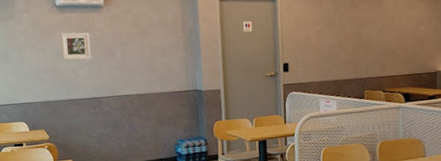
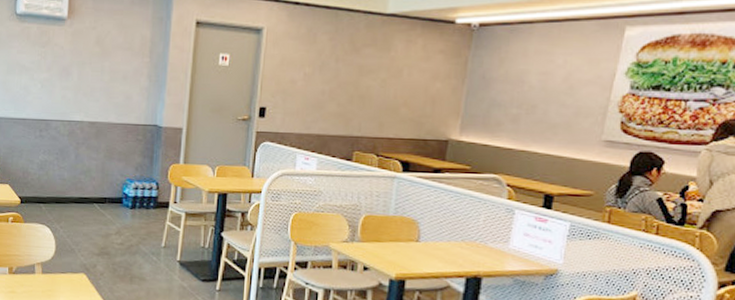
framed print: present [61,32,92,60] -> none [16,44,47,76]

